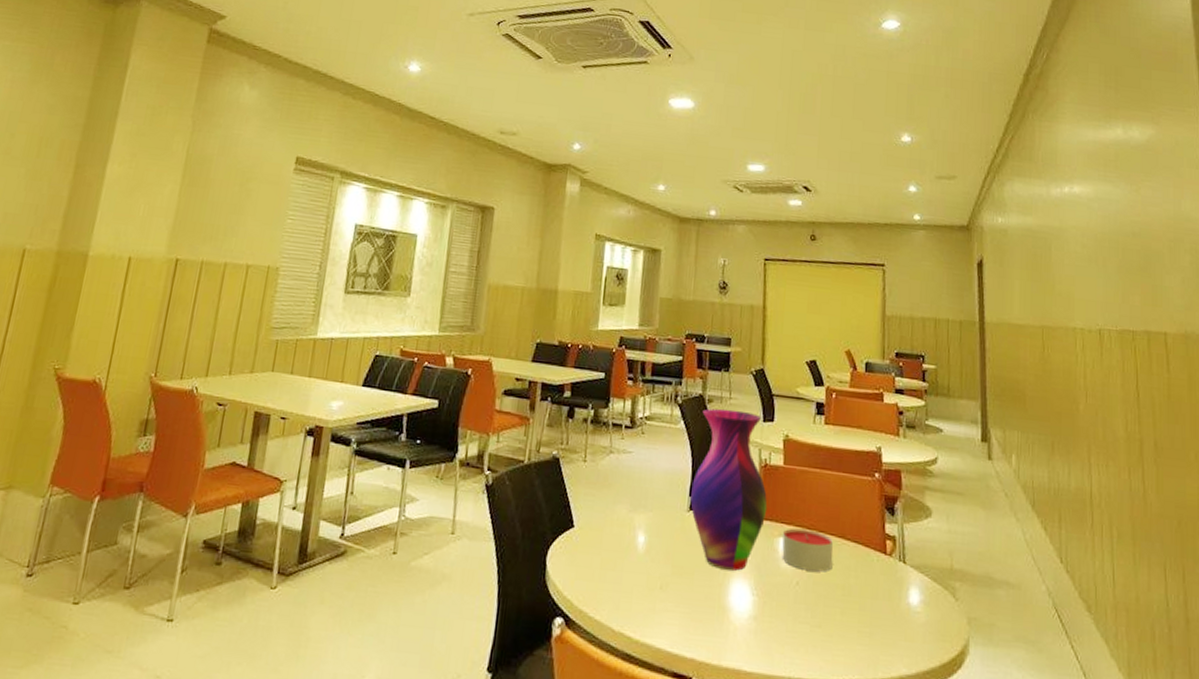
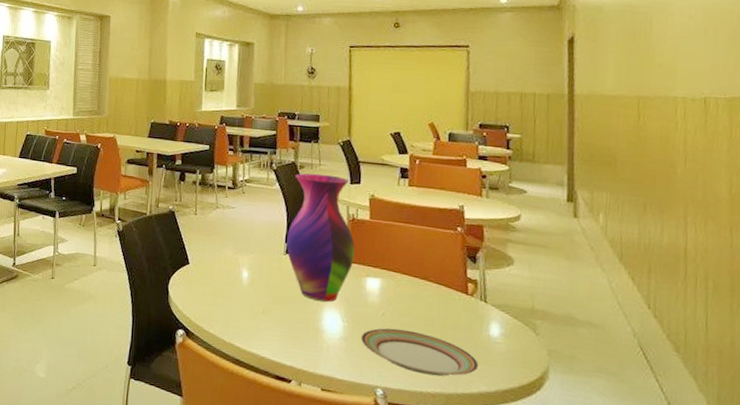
plate: none [772,600,898,660] -> present [360,328,479,377]
candle: present [782,528,834,572] -> none [369,270,417,306]

